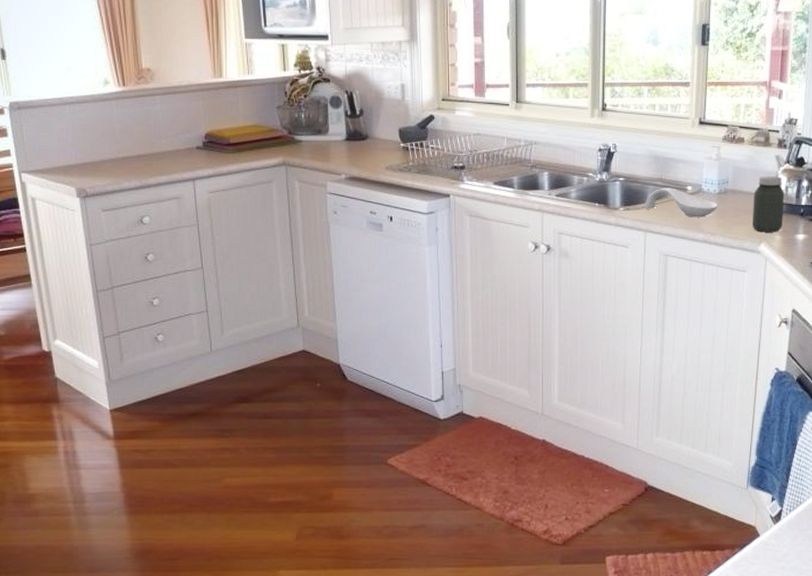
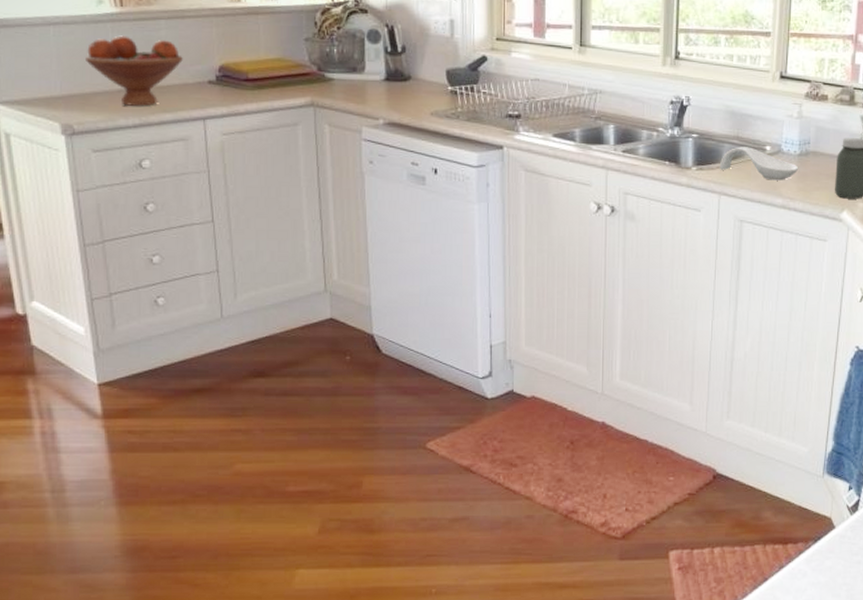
fruit bowl: none [95,111,175,171] -> present [86,35,183,106]

